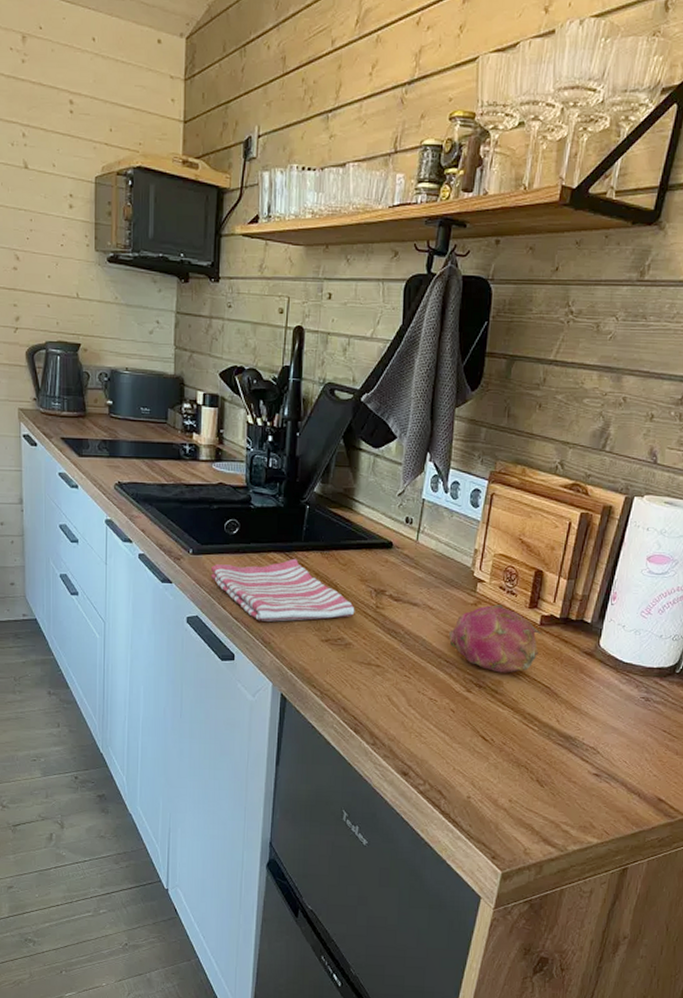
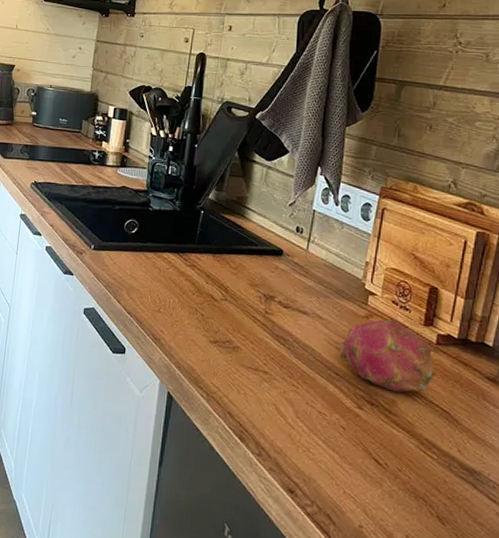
dish towel: present [210,559,355,622] -> none [108,260,244,321]

